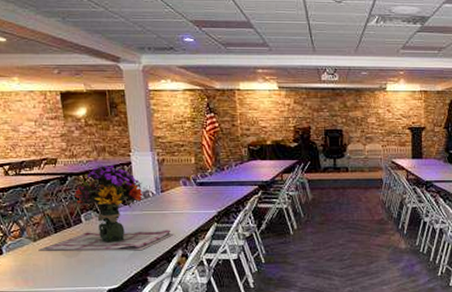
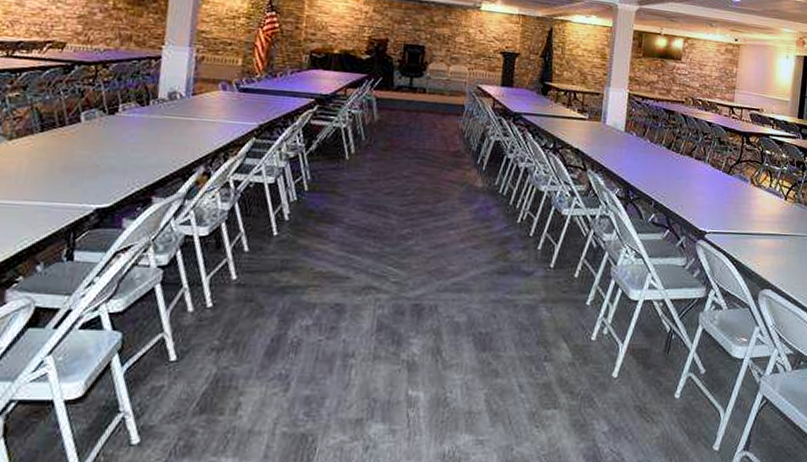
flower arrangement: present [38,163,173,251] -> none [12,53,197,163]

